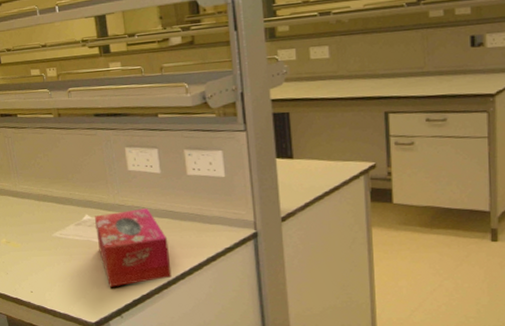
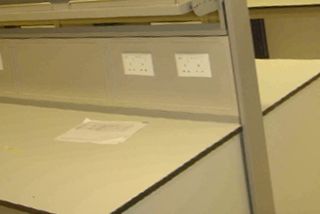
tissue box: present [95,208,172,287] -> none [95,109,167,187]

